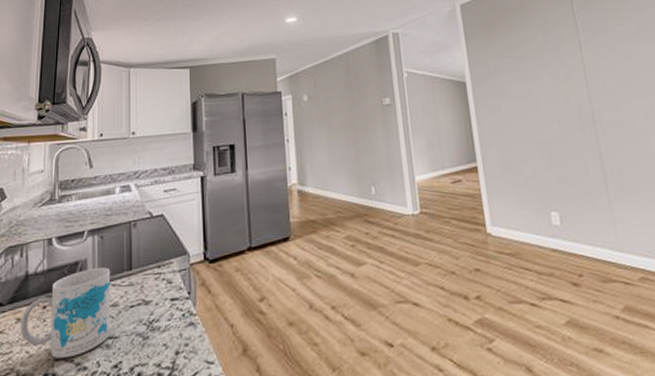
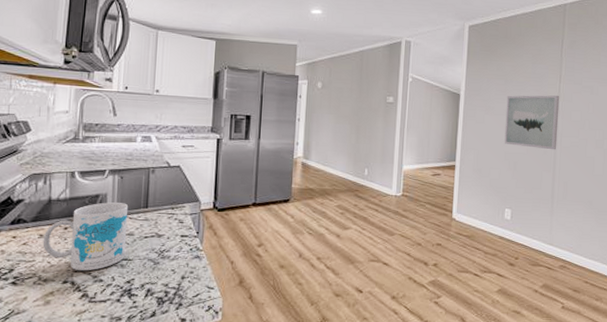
wall art: none [521,65,597,132] -> present [504,95,560,150]

